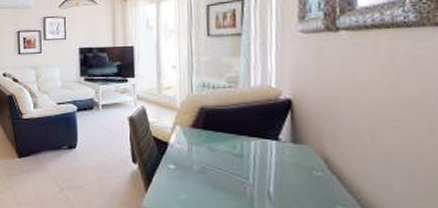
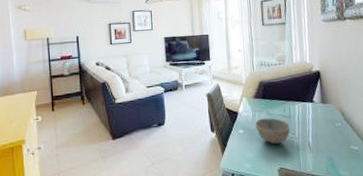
bowl: none [191,154,242,189] -> present [255,118,291,145]

